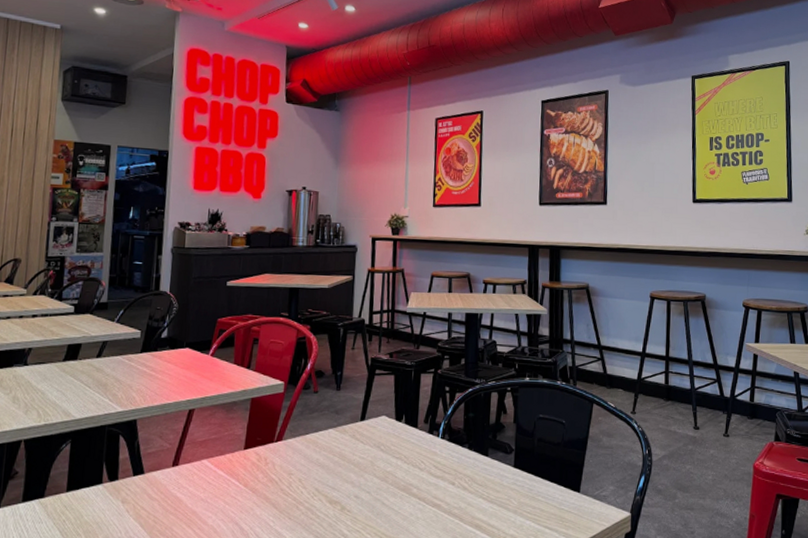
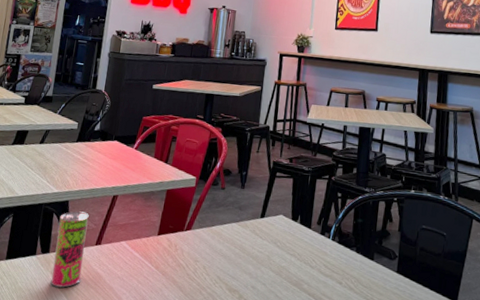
beverage can: none [122,430,162,517] -> present [50,211,89,288]

